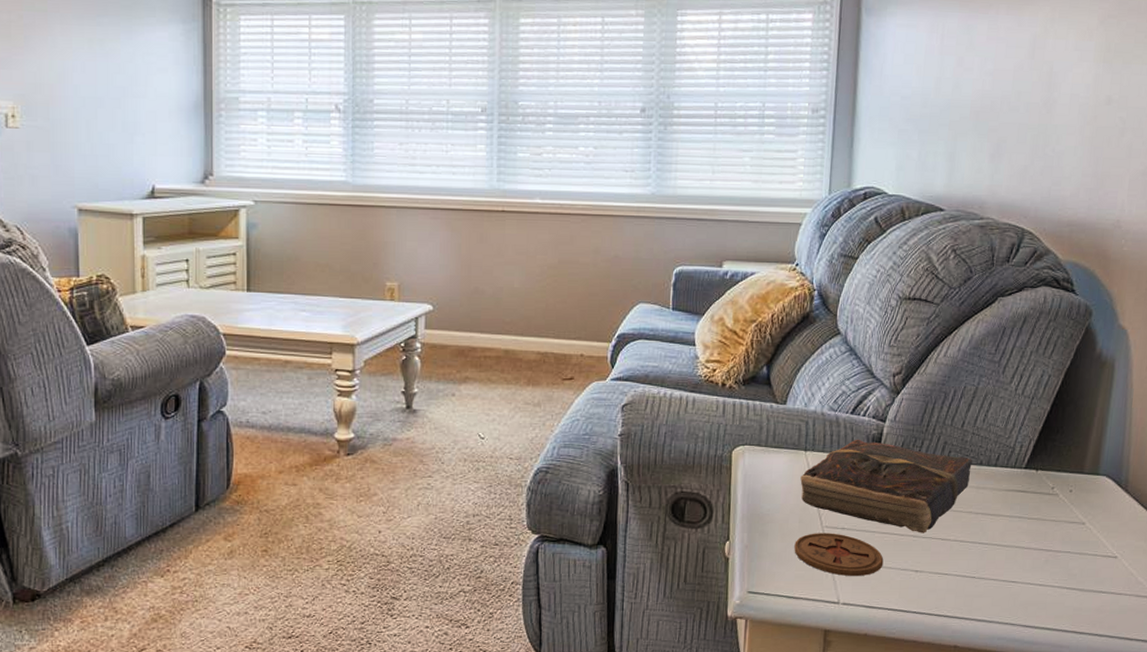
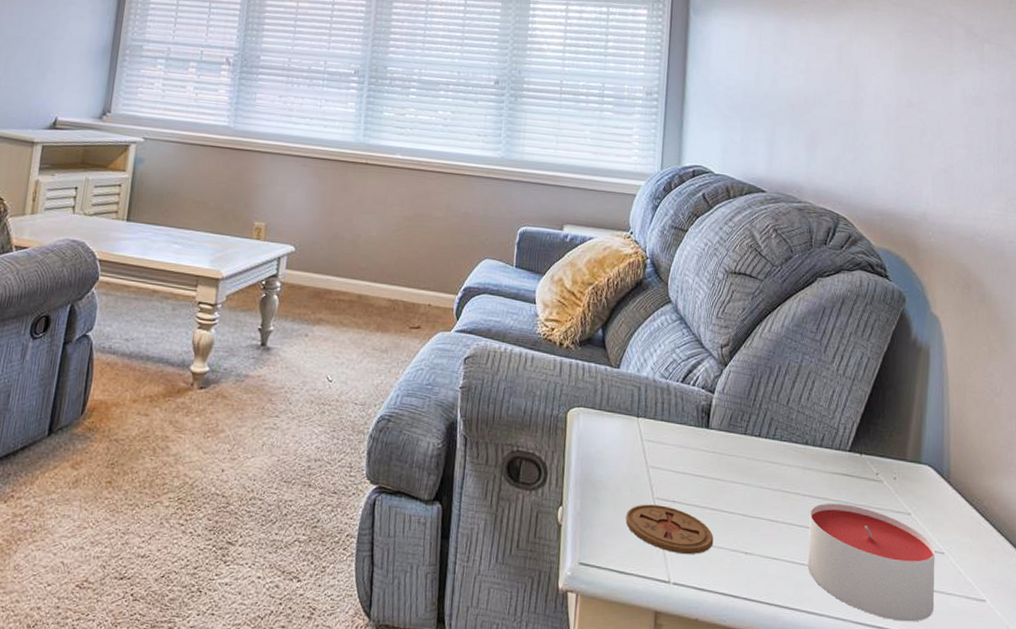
book: present [800,439,972,533] -> none [632,408,798,513]
candle: none [978,519,1108,622] -> present [808,503,936,622]

